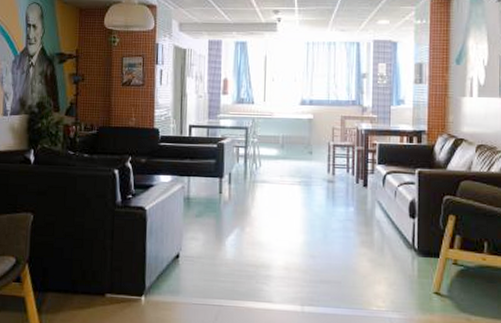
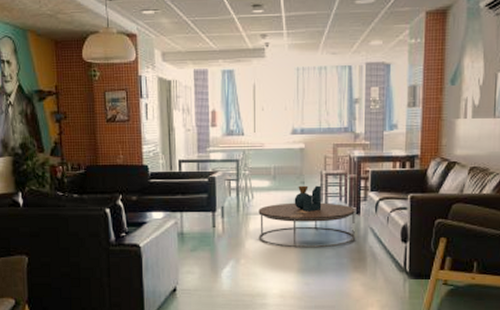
coffee table: none [265,155,362,220] -> present [258,185,355,248]

